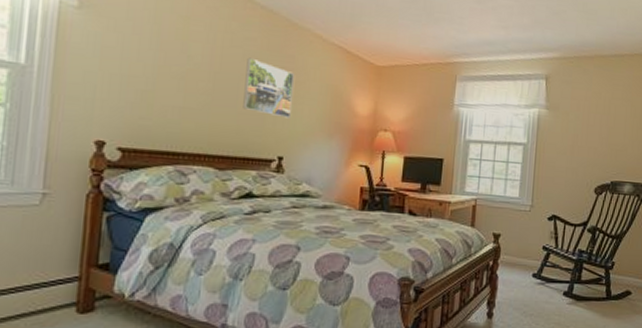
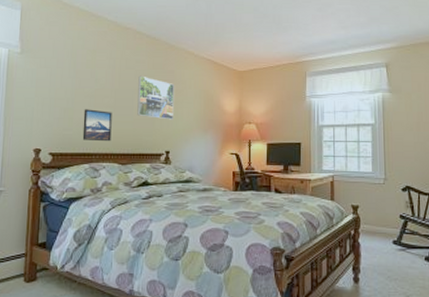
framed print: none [166,94,209,139] -> present [82,109,112,142]

